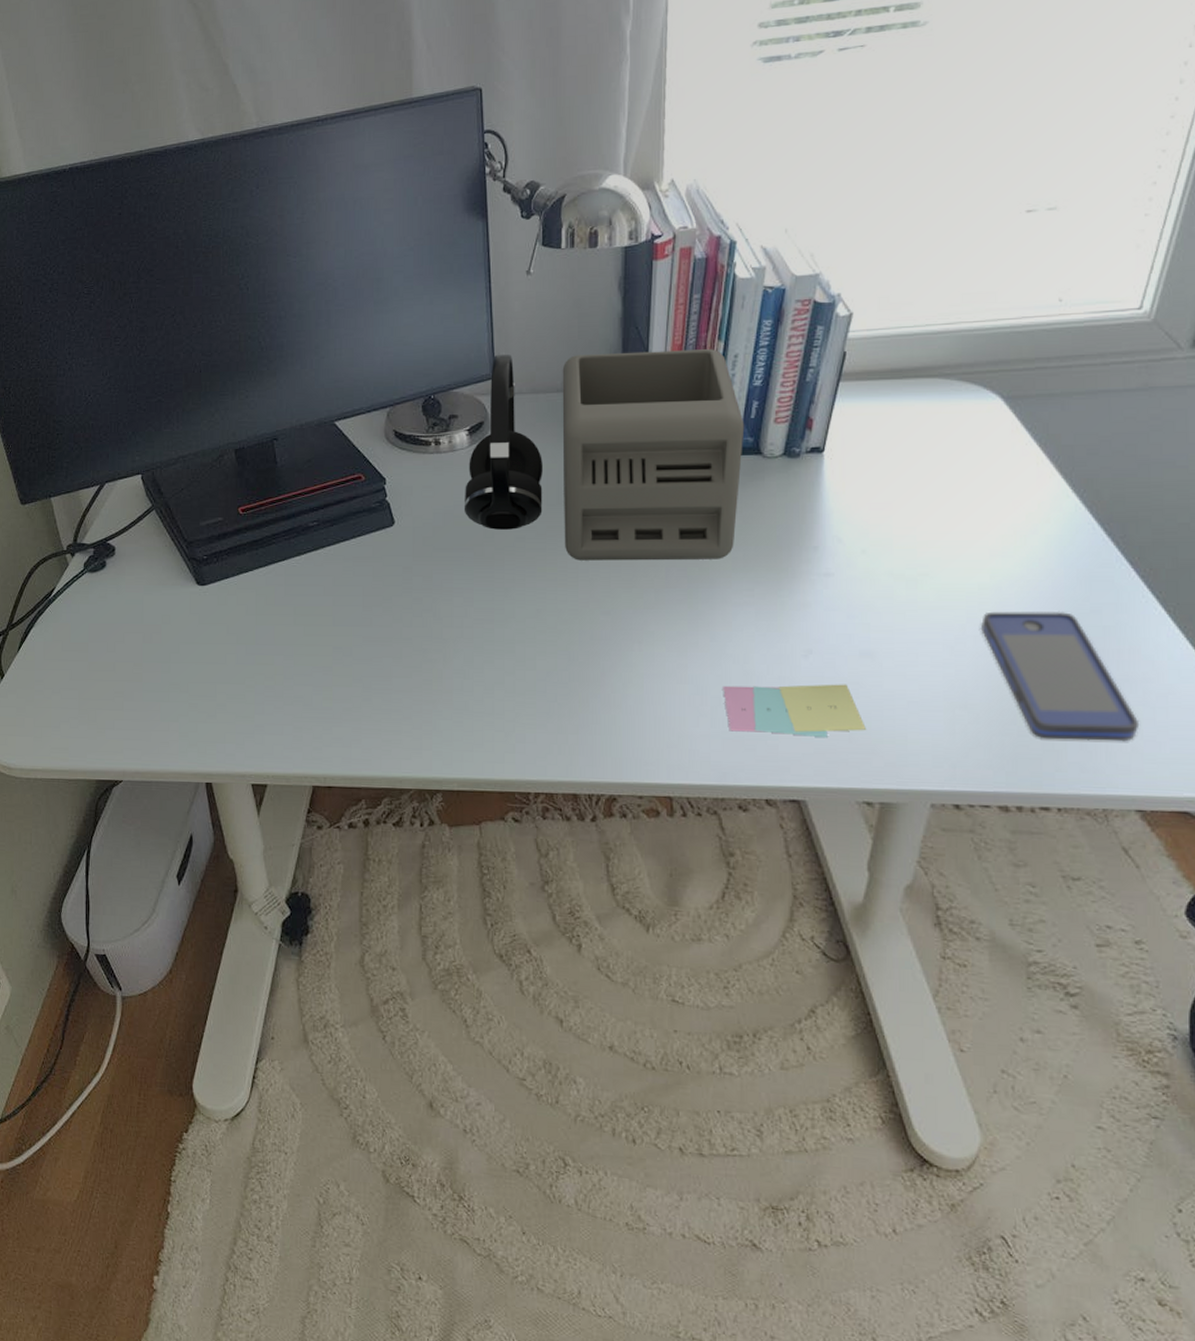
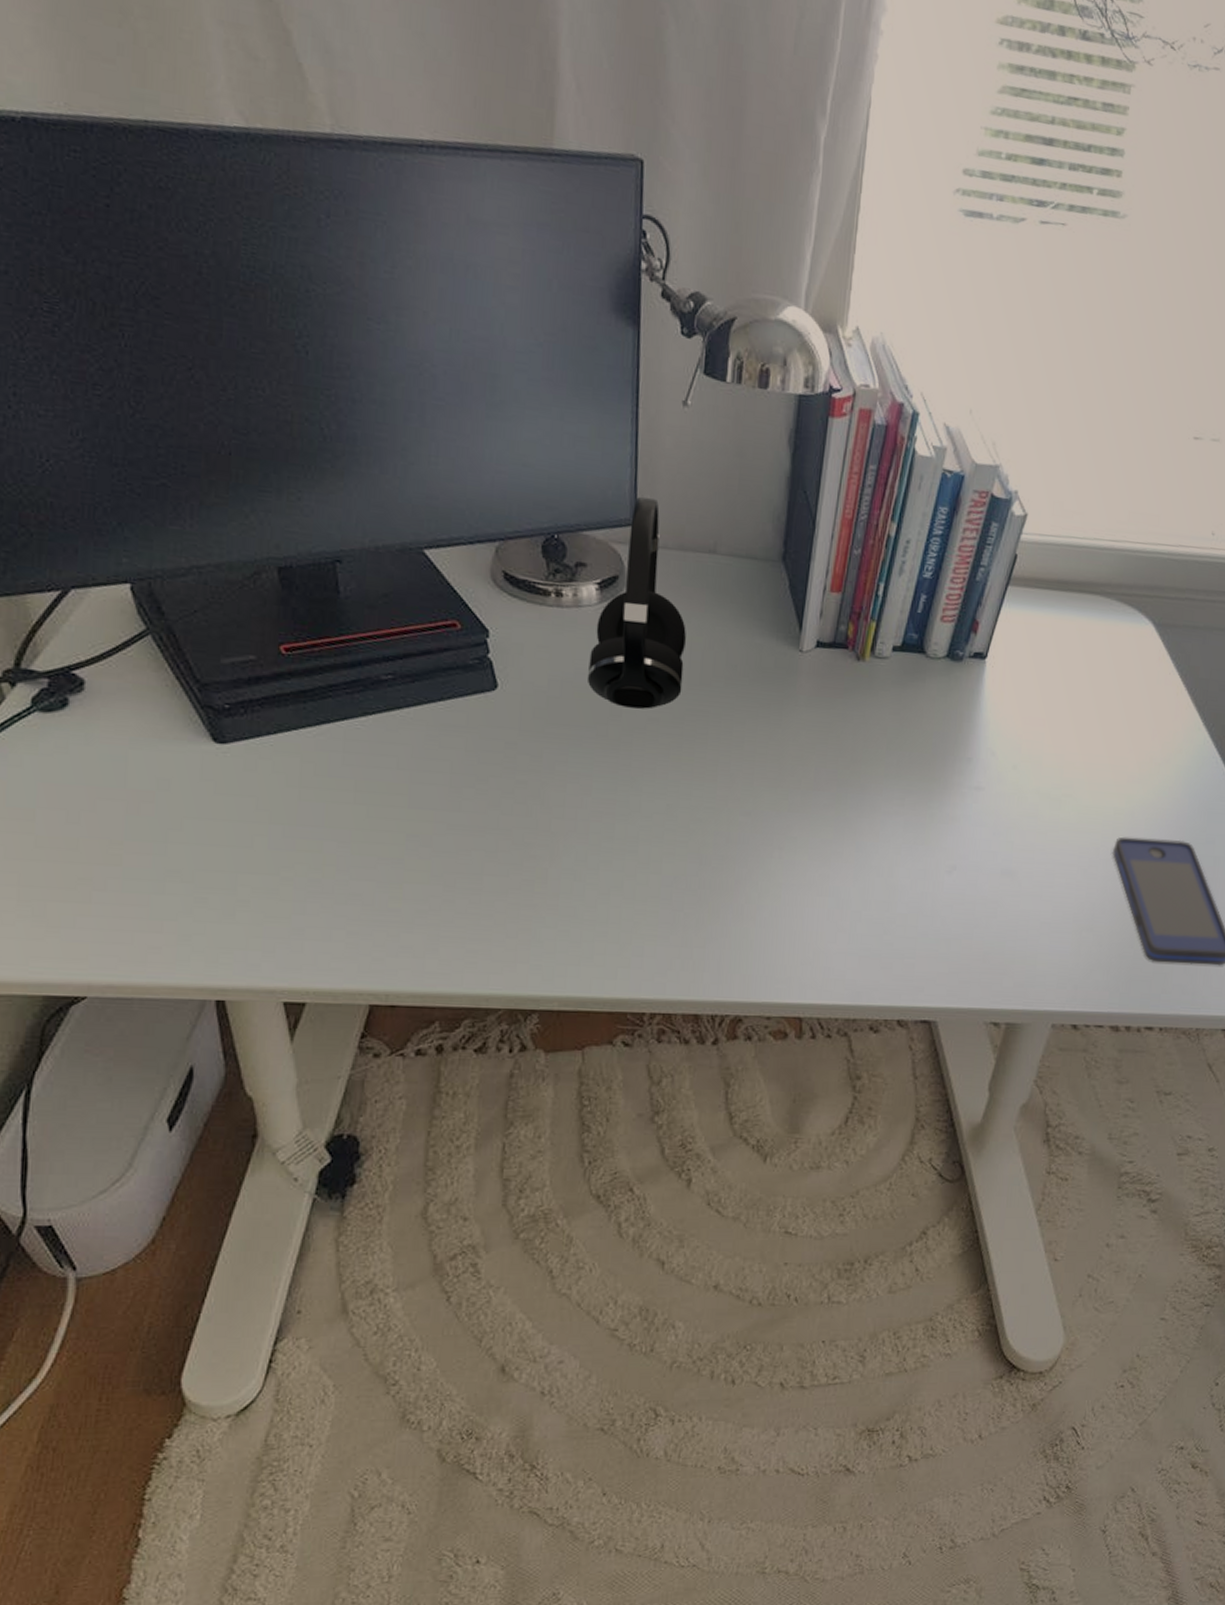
desk organizer: present [562,349,745,561] -> none [705,512,911,764]
sticky notes: present [723,684,866,738] -> none [864,899,1000,958]

